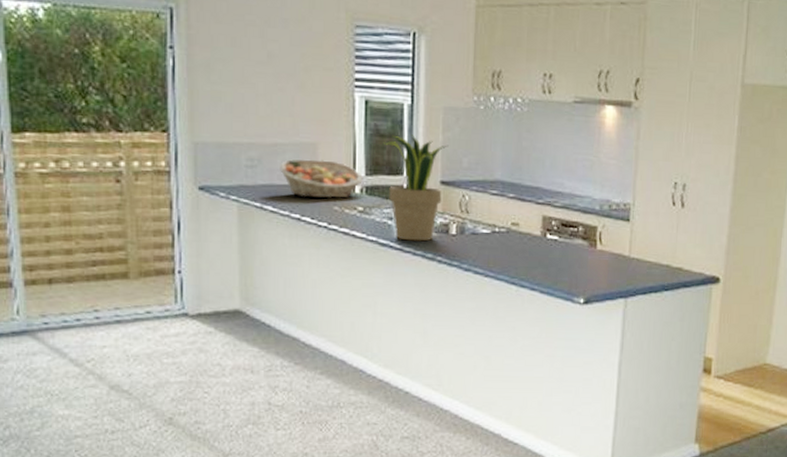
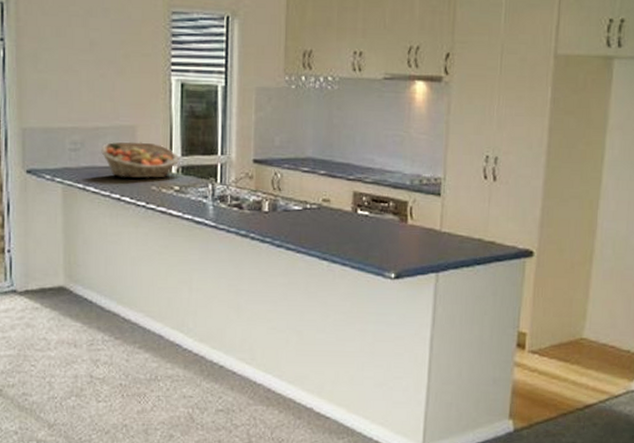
potted plant: present [382,134,449,241] -> none [197,115,261,219]

